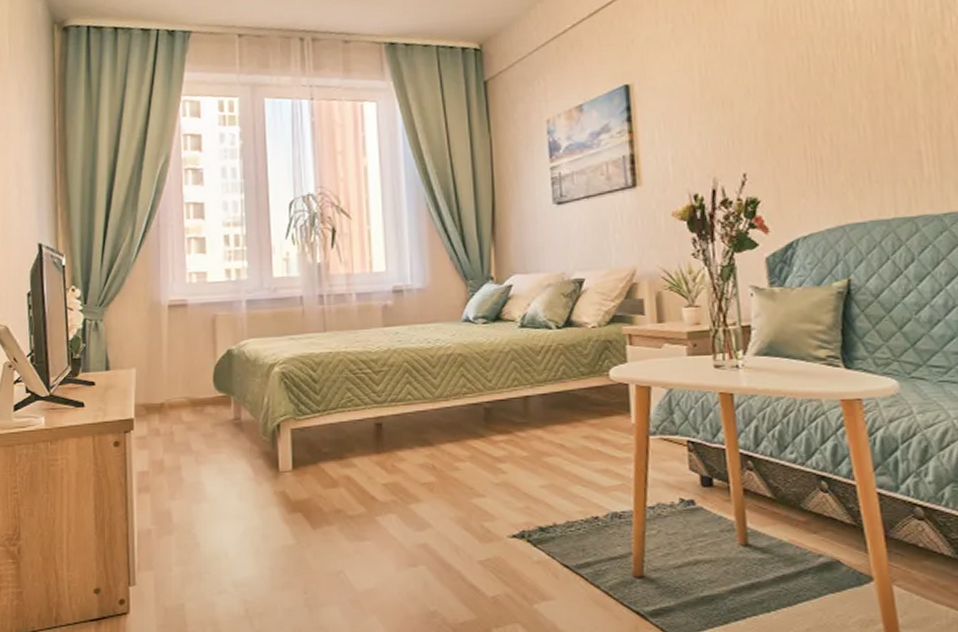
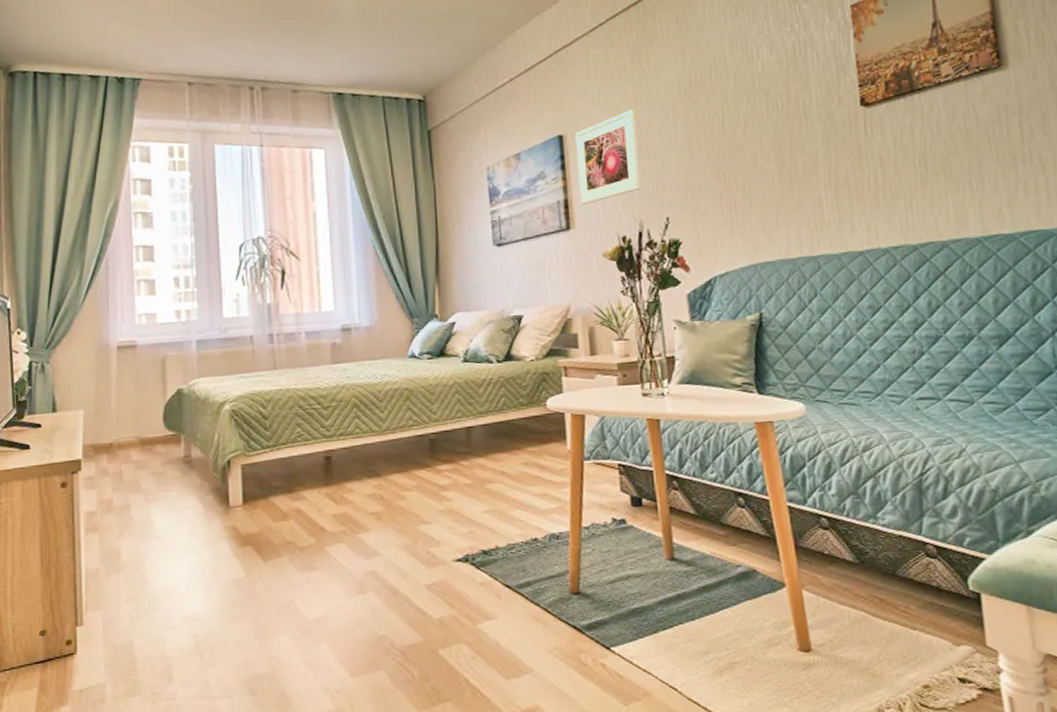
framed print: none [643,55,715,161] -> present [575,109,641,206]

